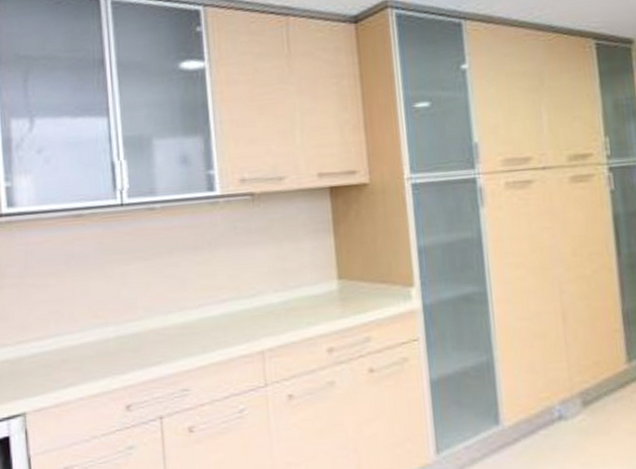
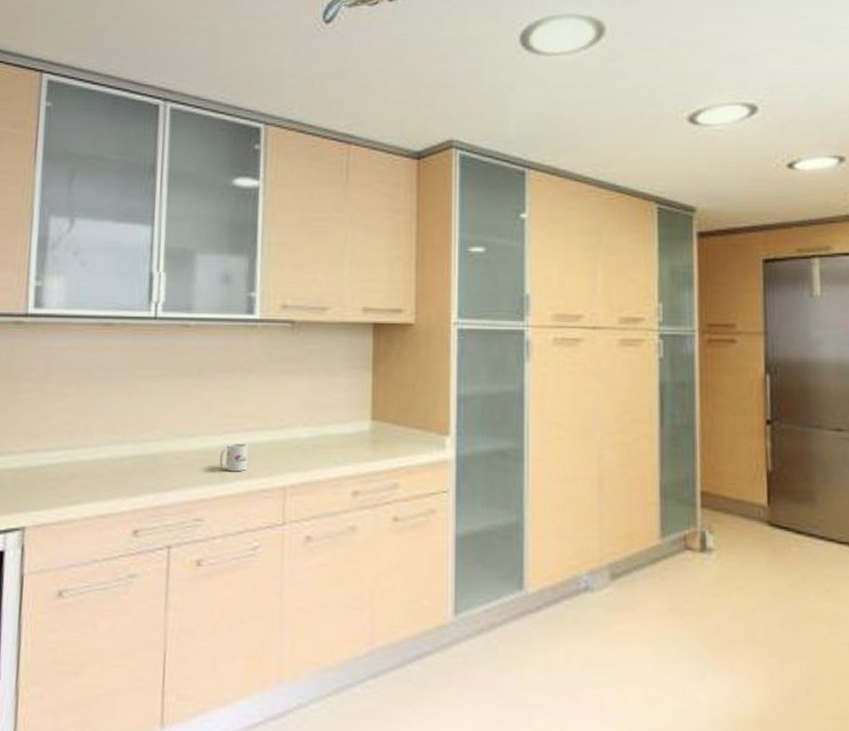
mug: none [199,314,225,342] -> present [220,443,248,472]

